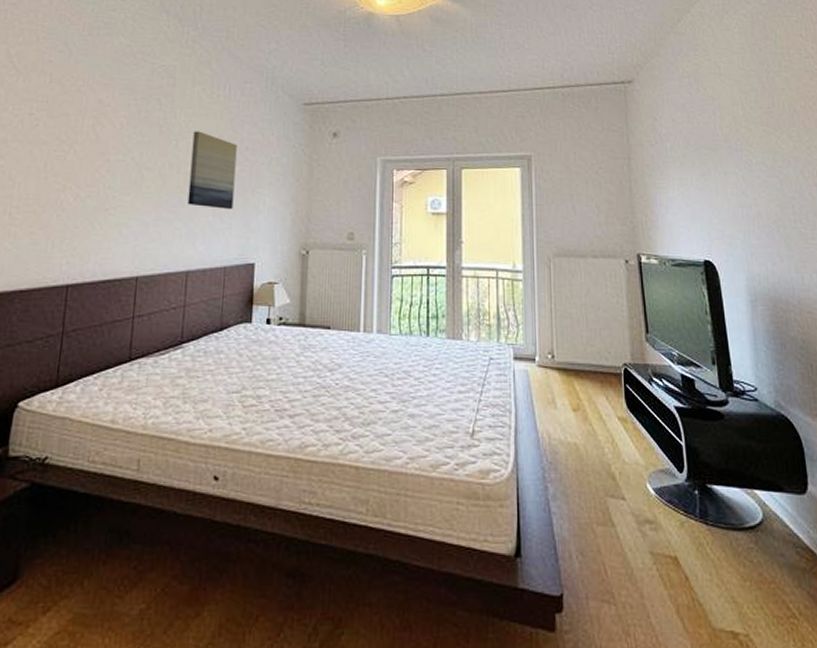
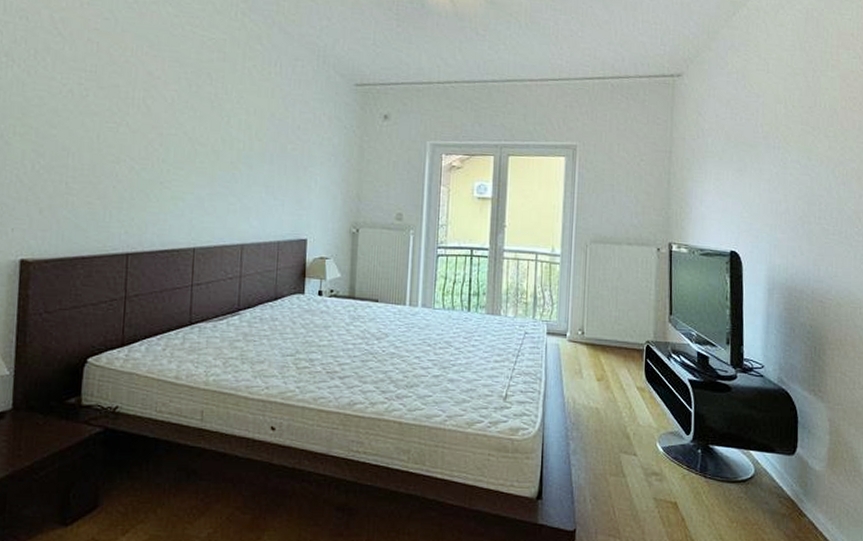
wall art: present [187,131,238,209] -> none [241,108,289,186]

